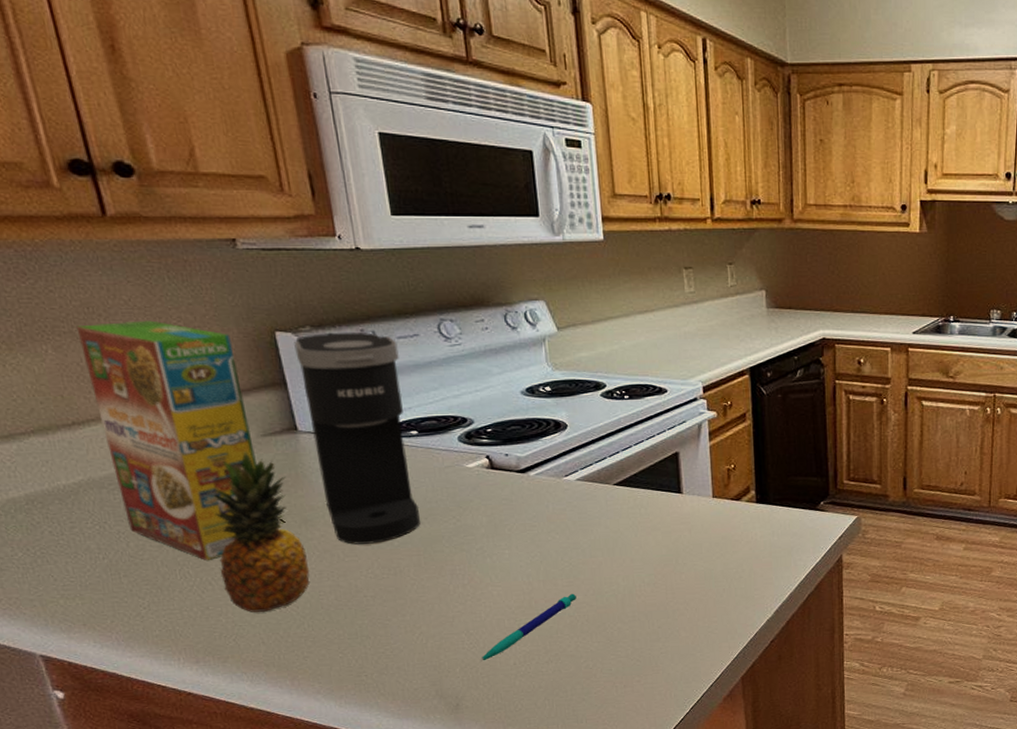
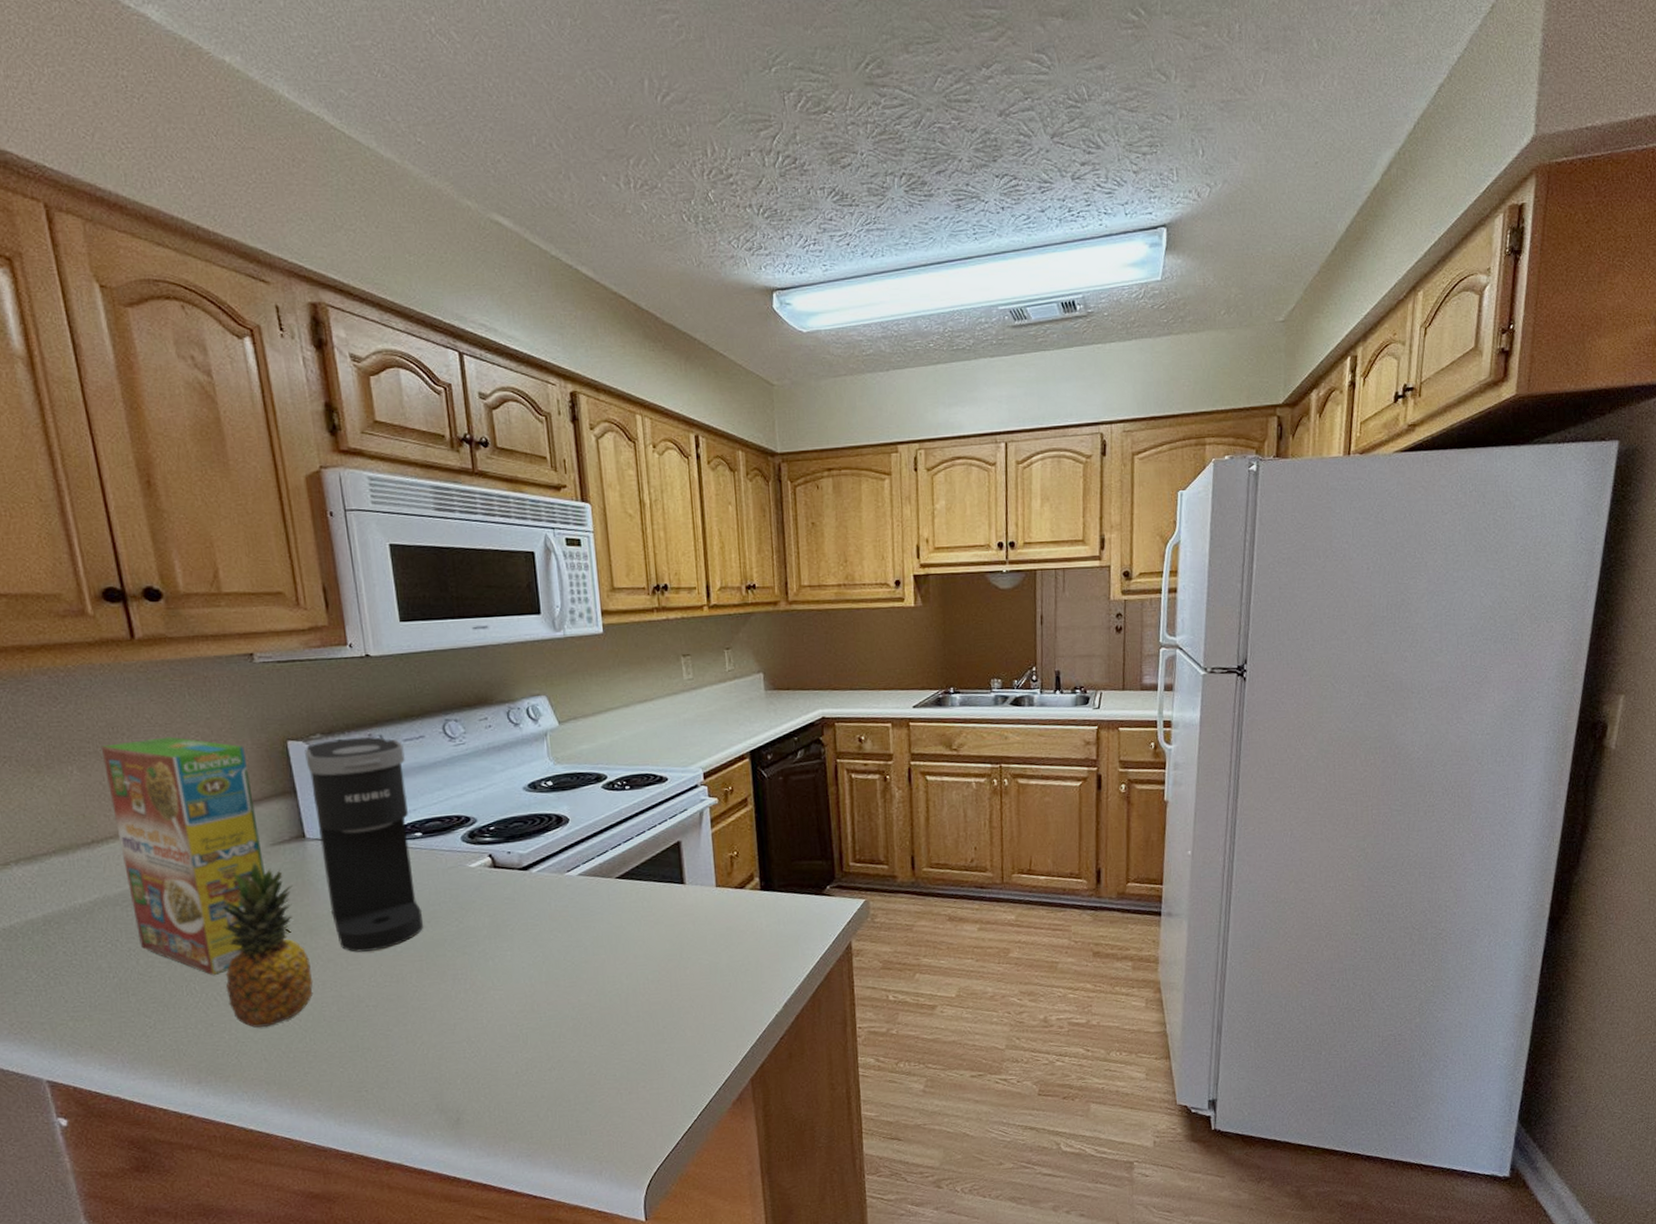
pen: present [480,593,577,662] -> none [481,994,579,1071]

